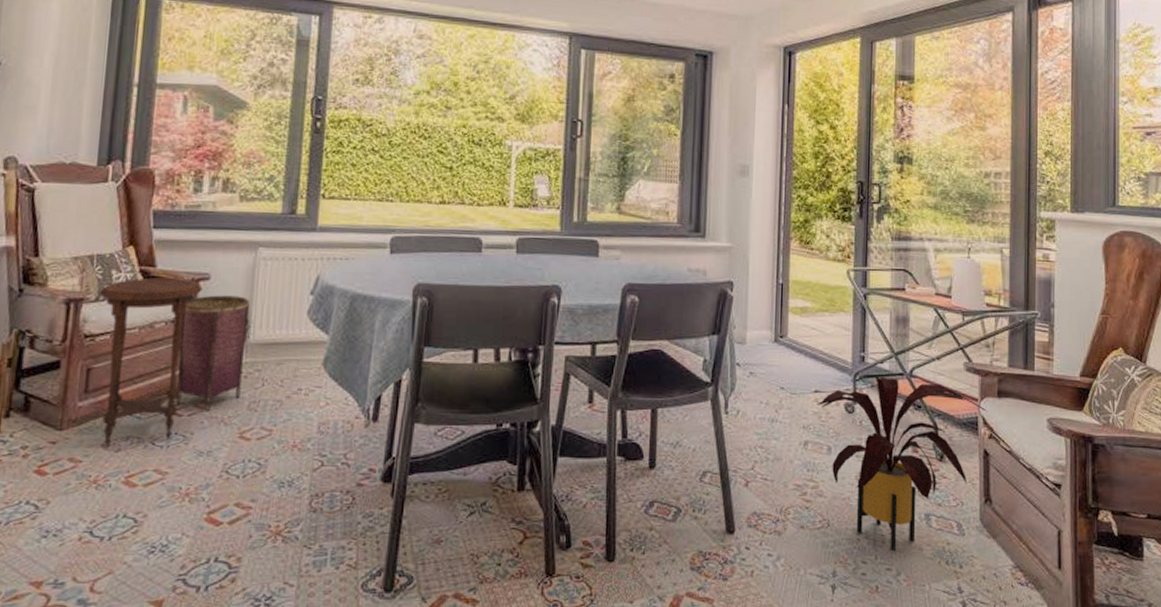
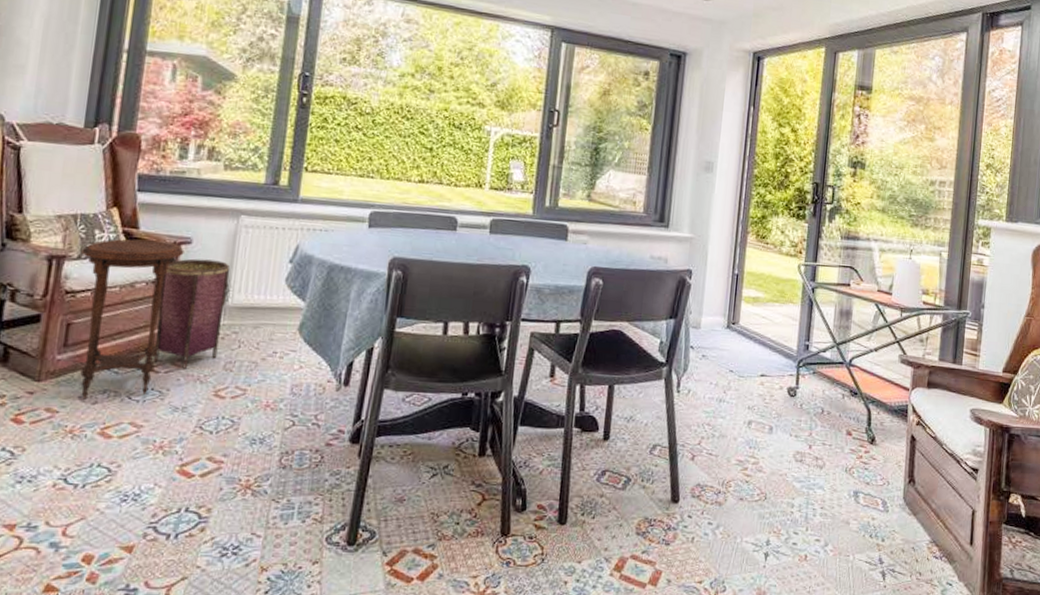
house plant: present [817,373,988,552] -> none [762,360,918,525]

